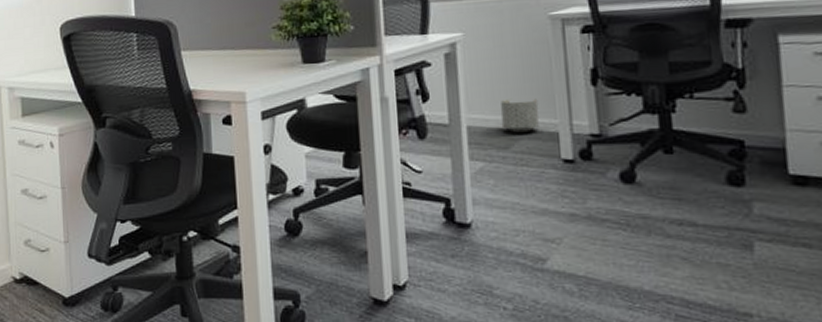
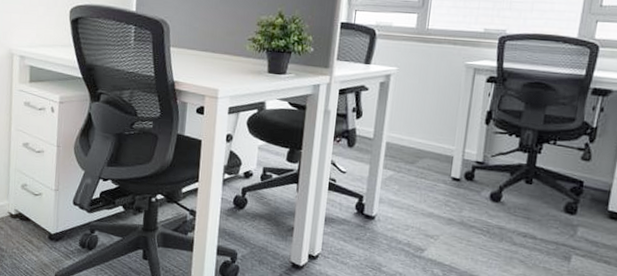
planter: present [500,98,539,133] -> none [412,125,444,153]

